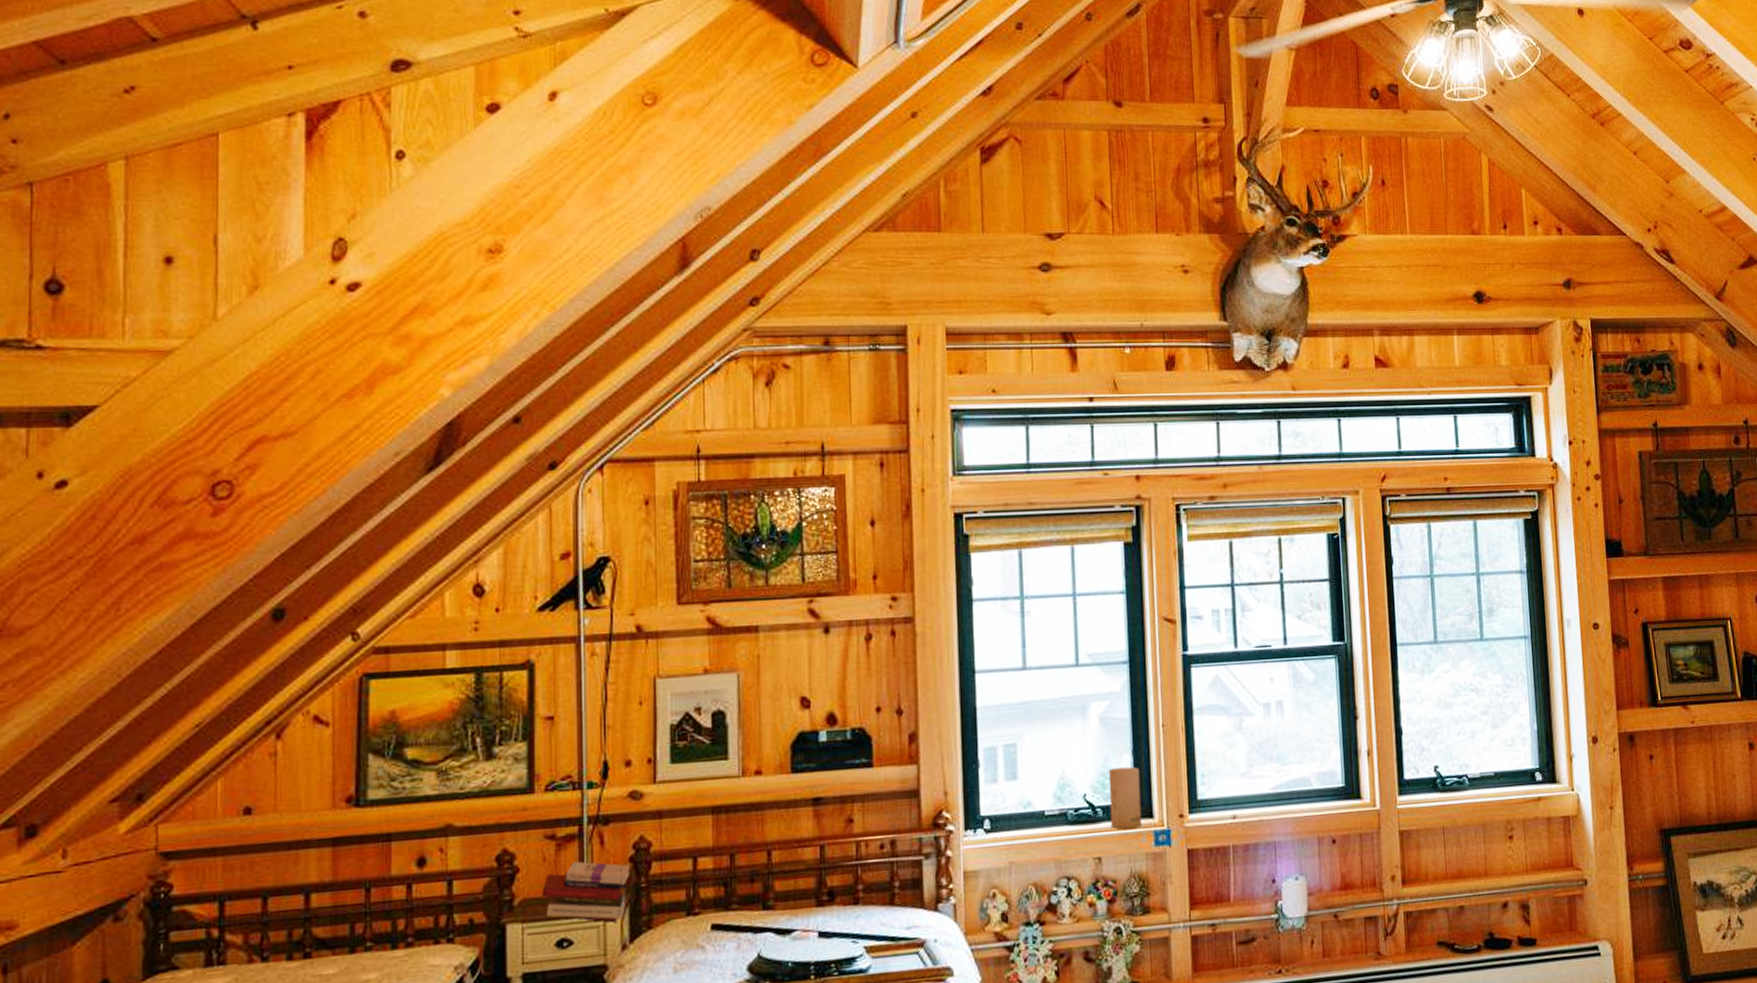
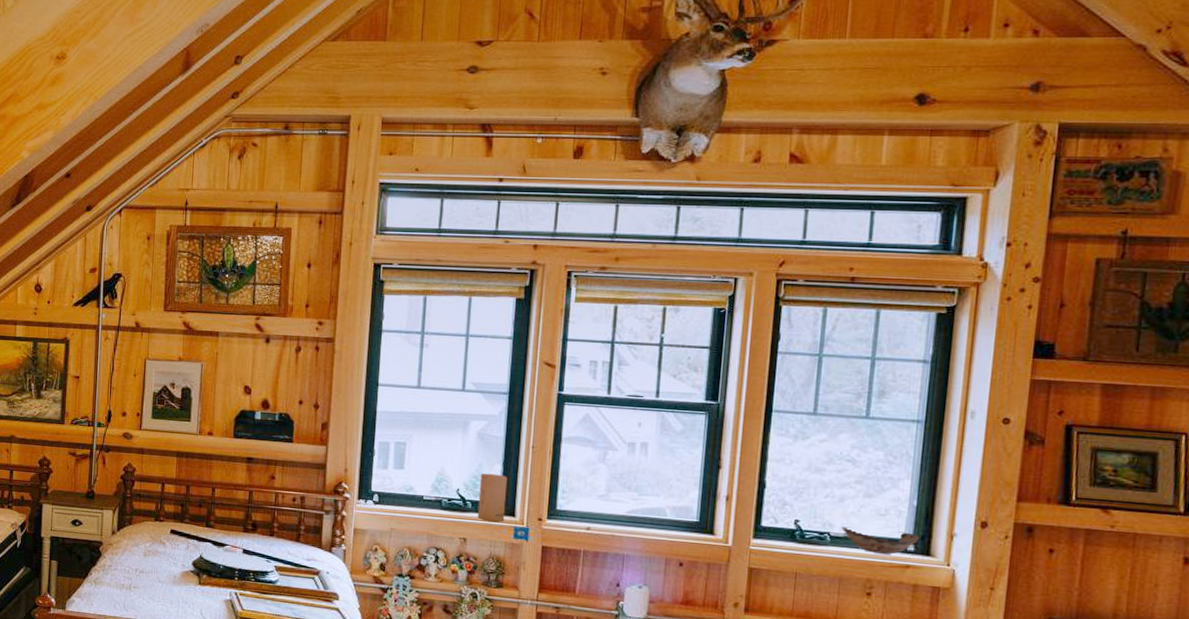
books: present [541,861,631,923] -> none [65,472,121,516]
decorative bowl: none [1476,760,1545,790] -> present [841,526,920,555]

